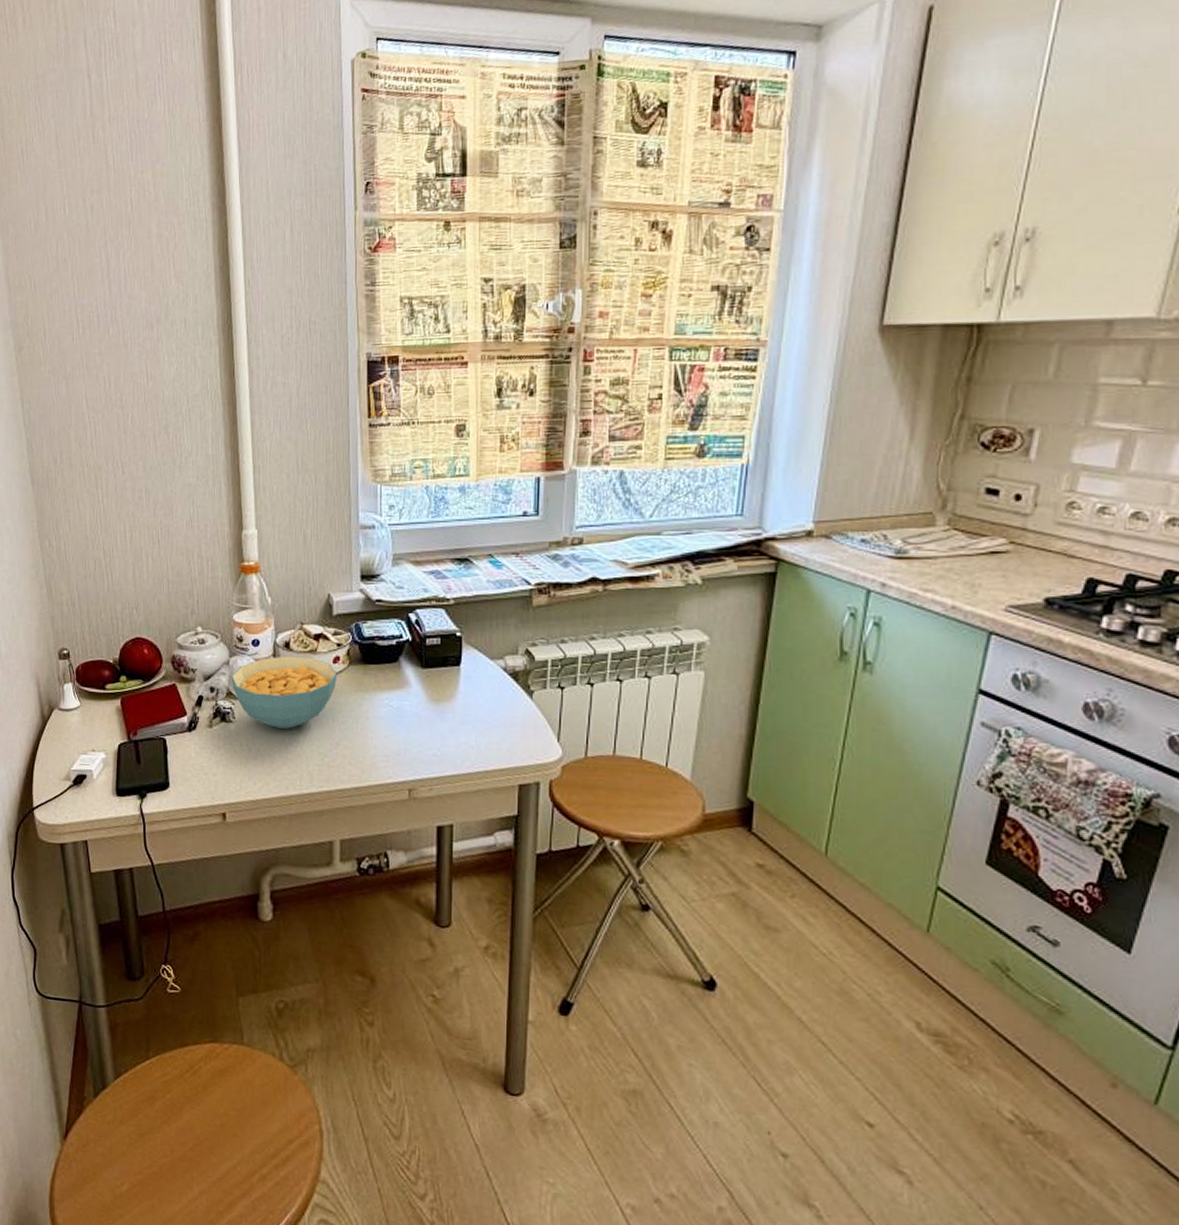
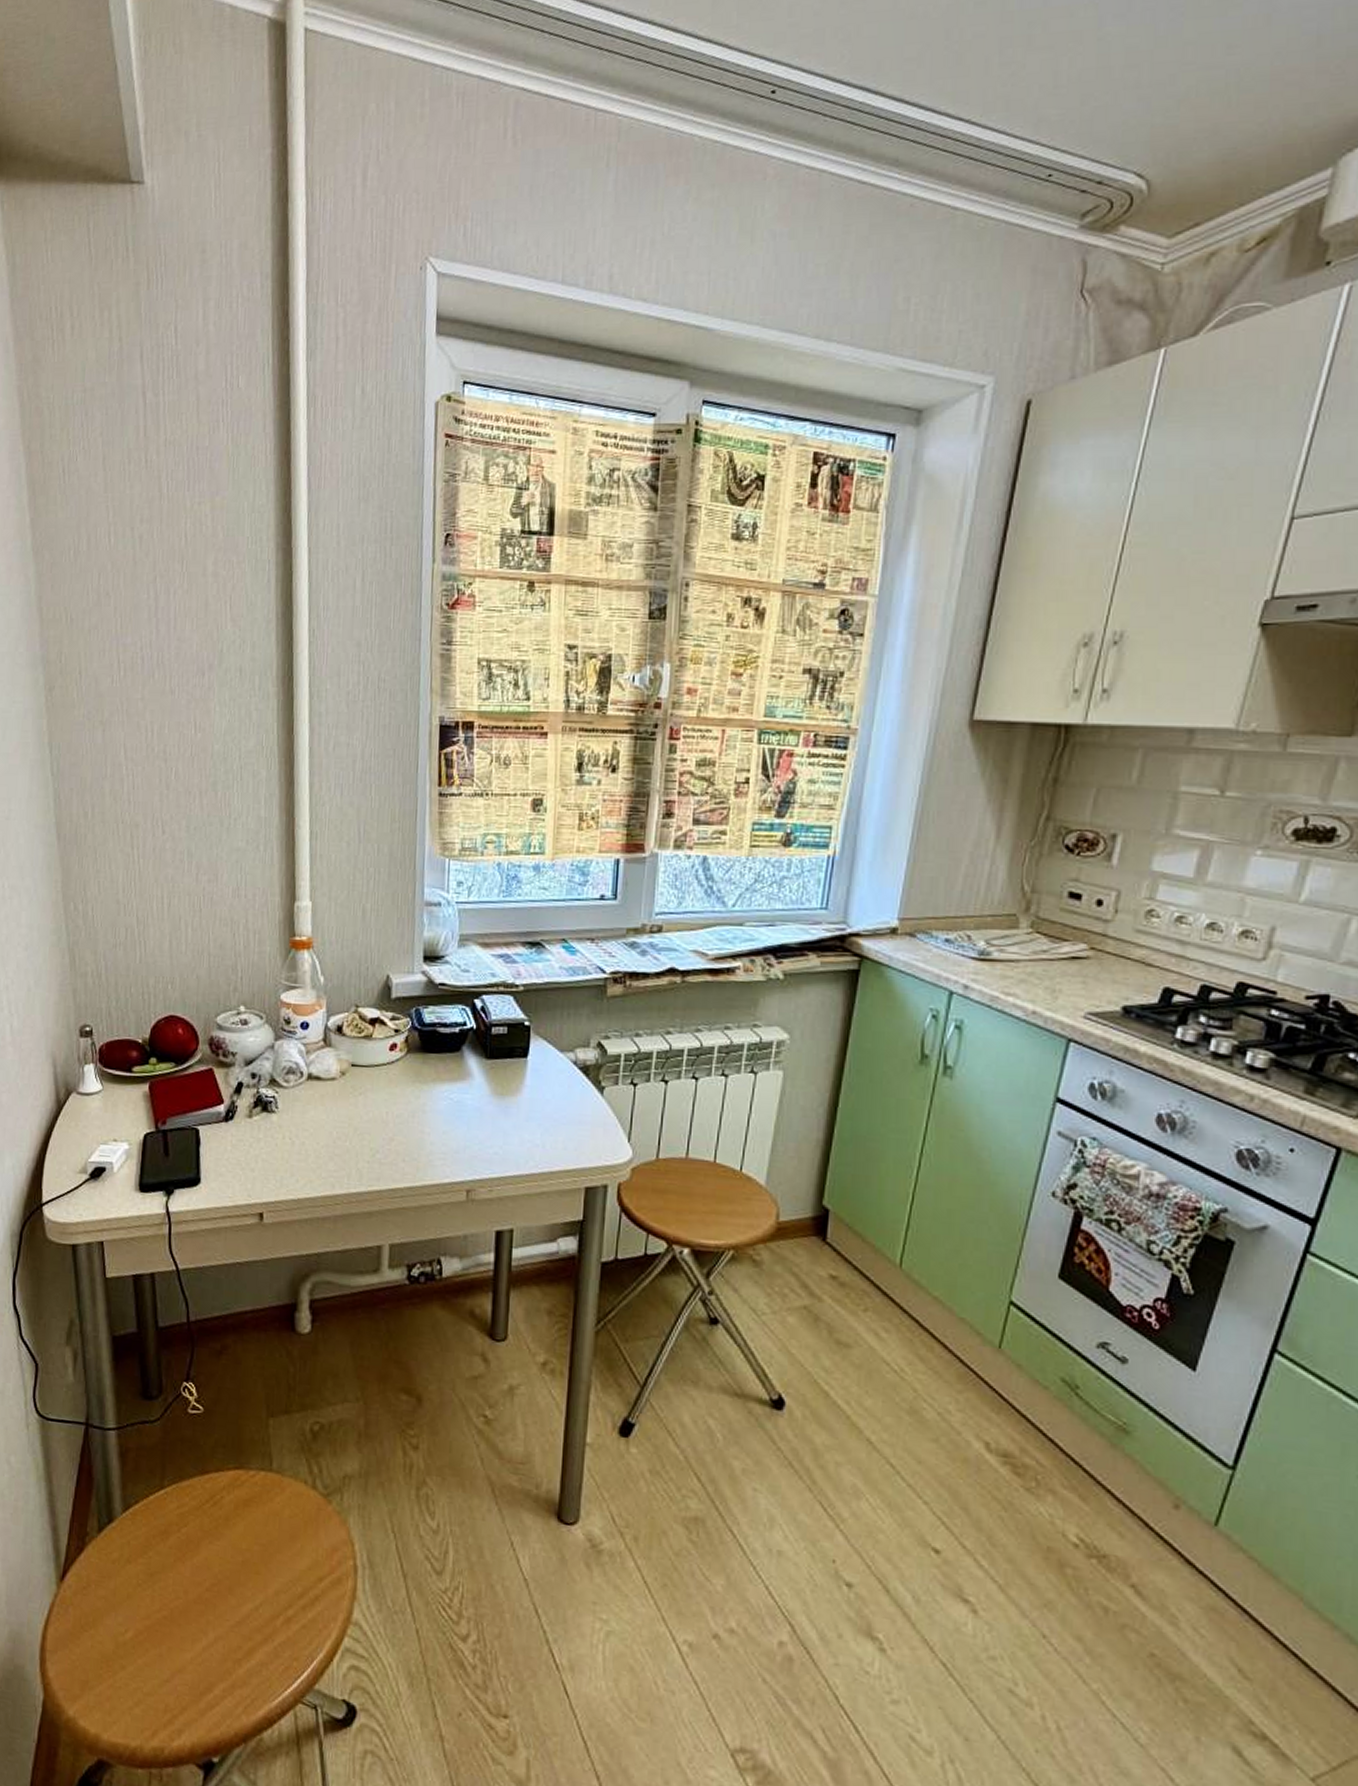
cereal bowl: present [231,656,338,729] -> none [275,1041,394,1121]

